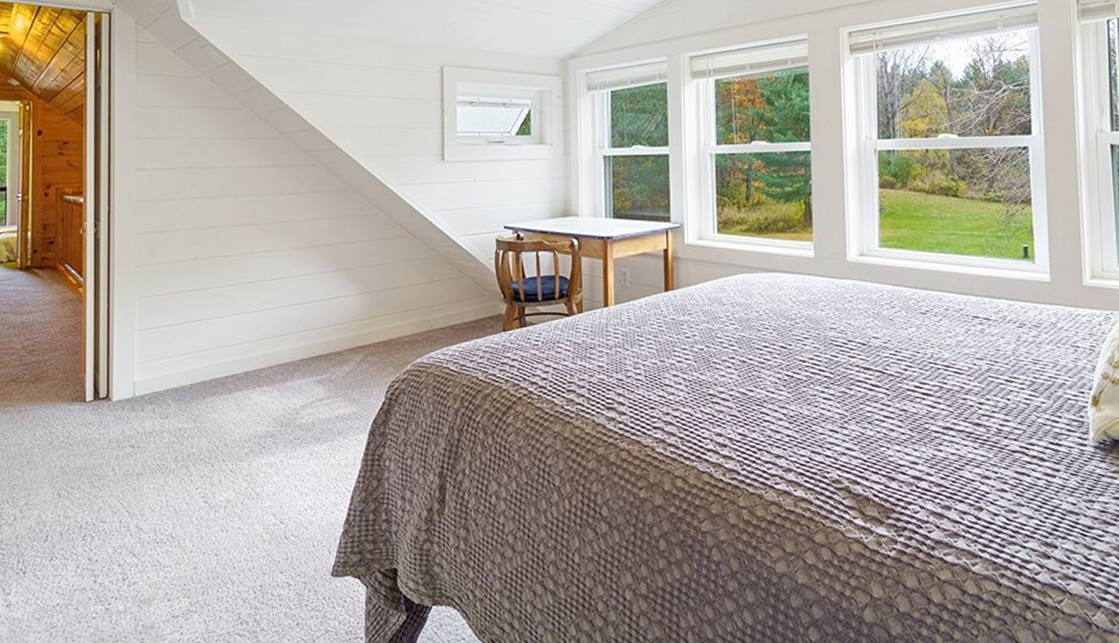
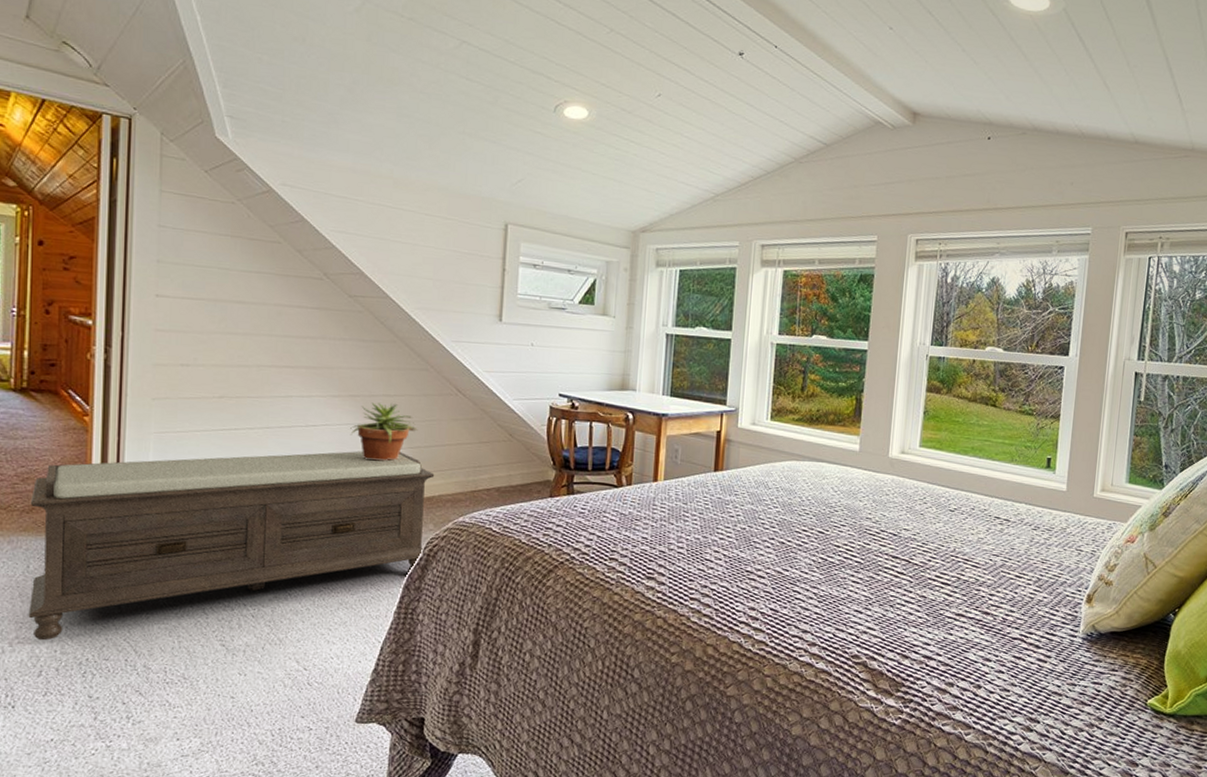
bench: none [36,297,392,506] -> present [28,451,435,641]
potted plant: none [311,251,373,308] -> present [350,402,418,461]

